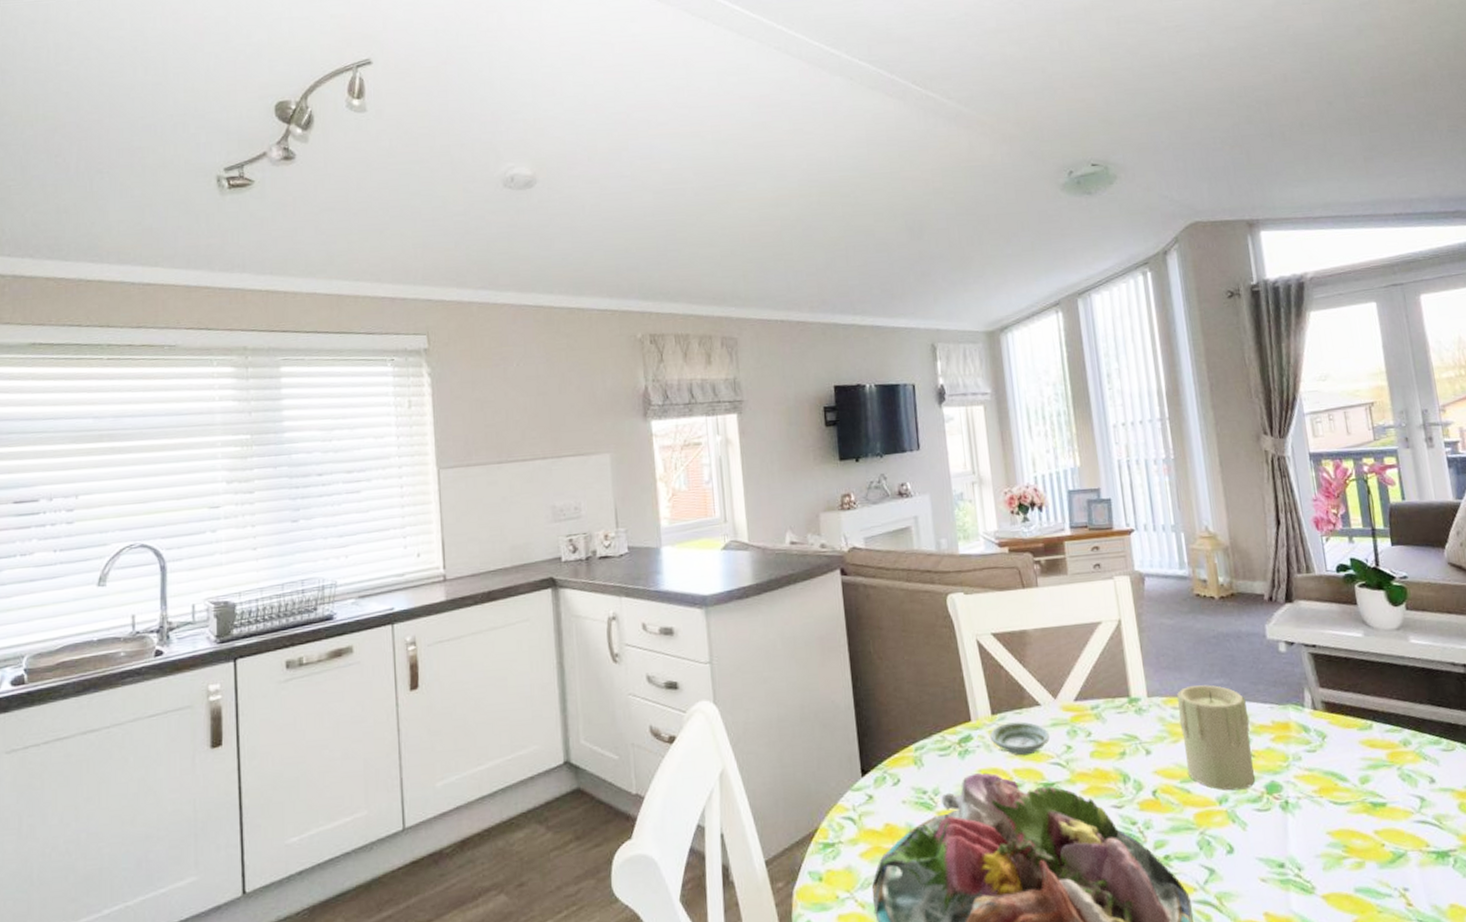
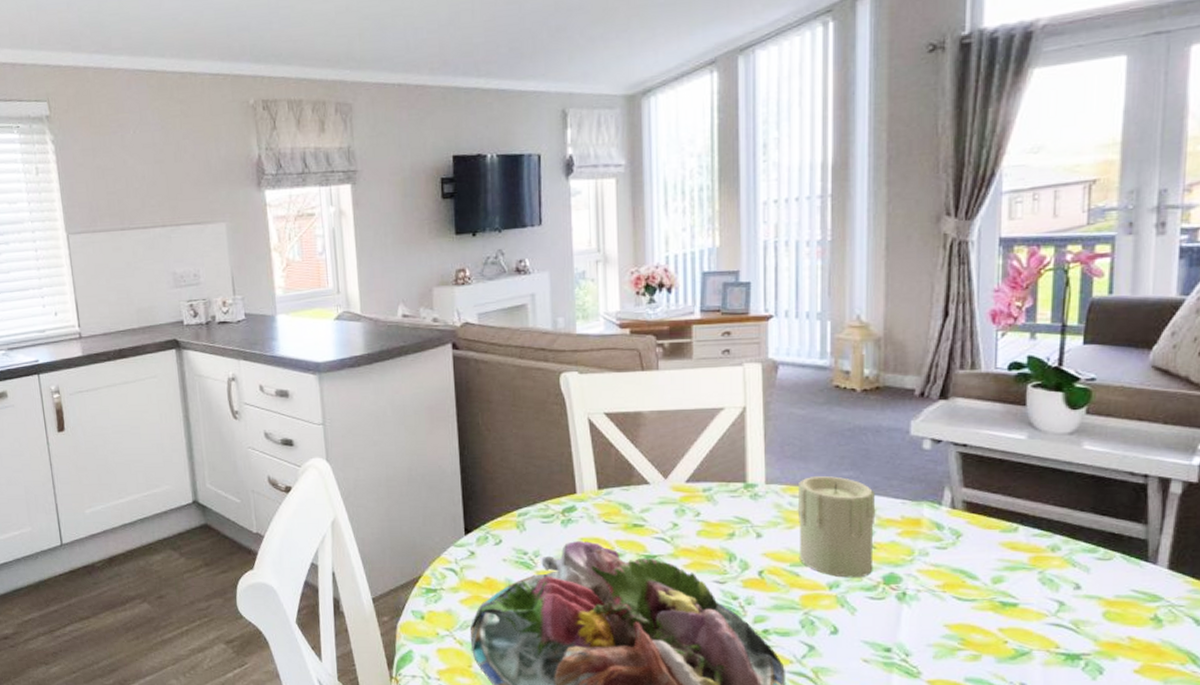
saucer: present [990,721,1050,756] -> none [595,498,657,529]

